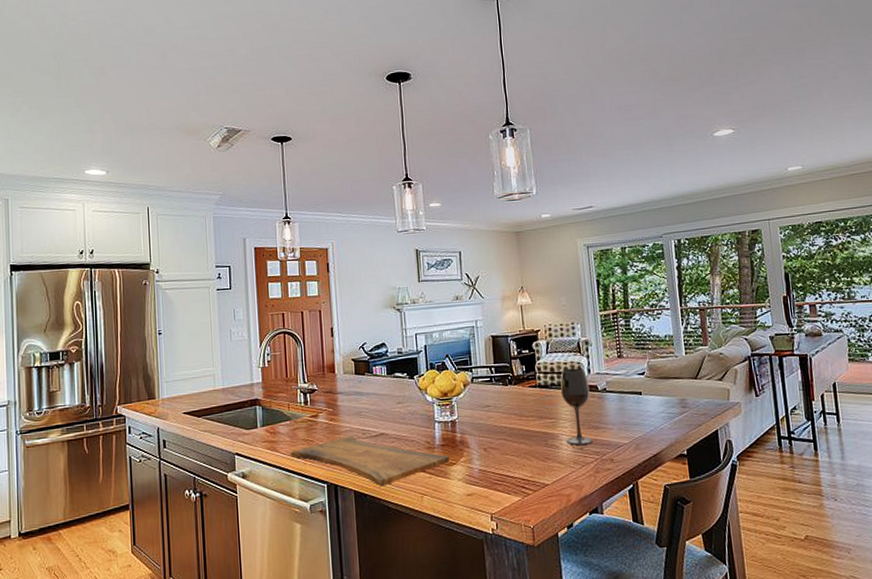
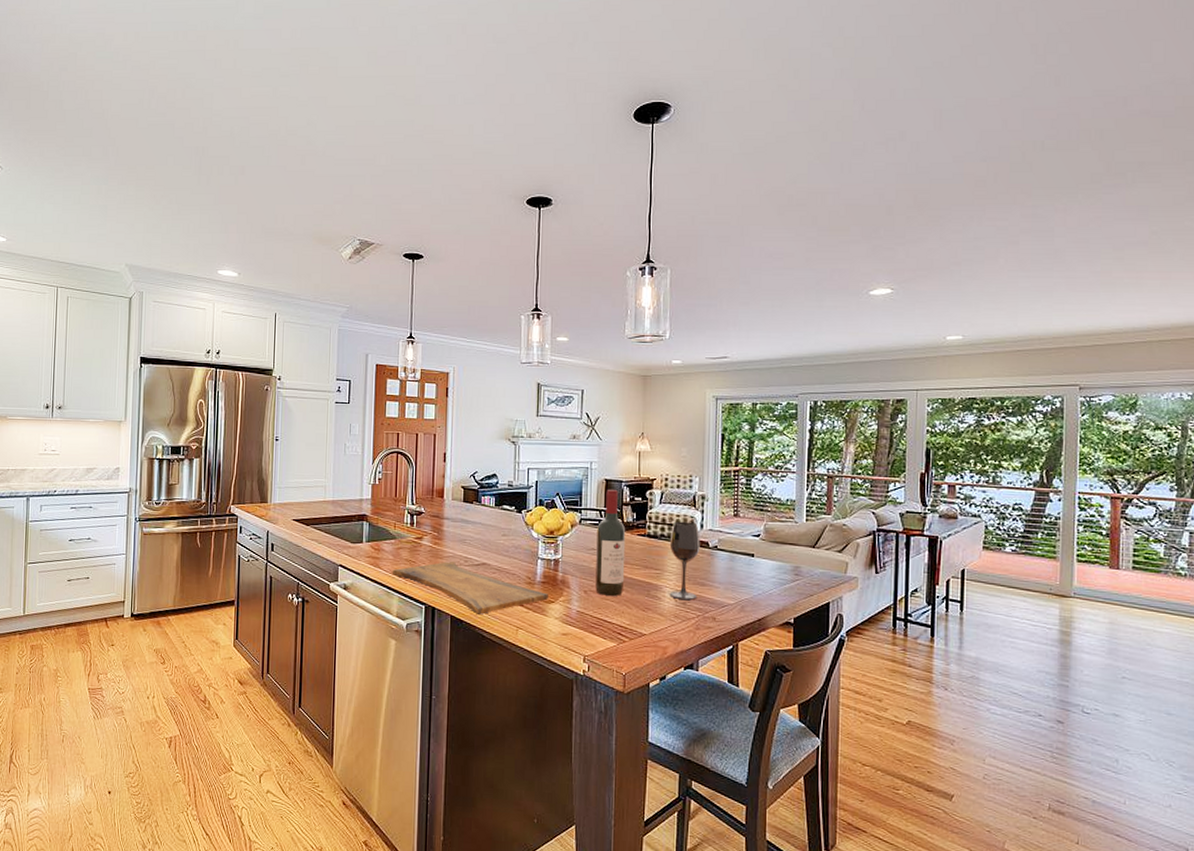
wine bottle: none [489,344,522,451] -> present [595,489,626,596]

